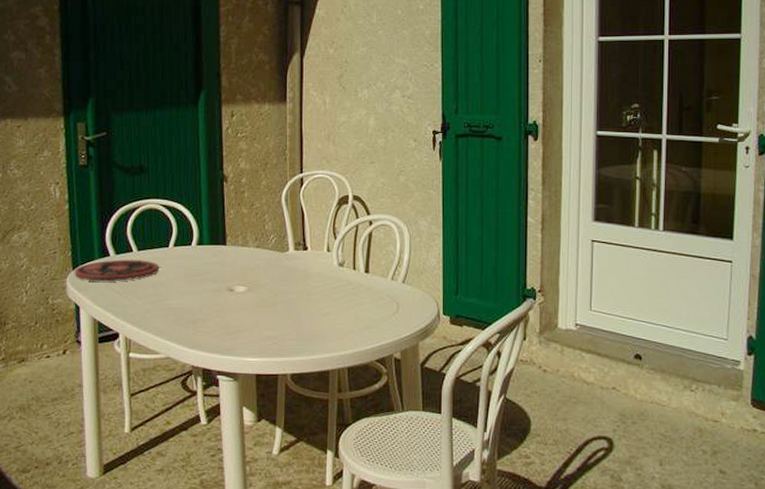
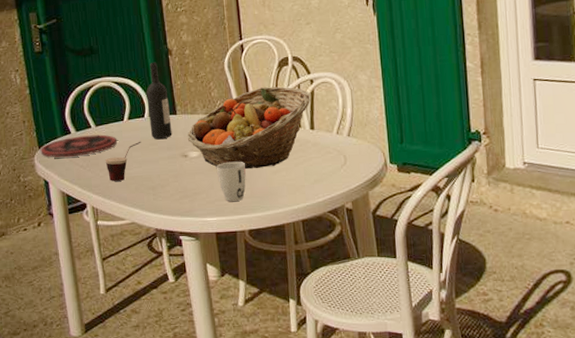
cup: none [144,270,186,311] -> present [105,141,141,181]
wine bottle: none [196,187,220,271] -> present [146,62,172,140]
fruit basket: none [236,225,369,309] -> present [188,87,311,169]
cup: none [263,300,293,342] -> present [217,161,246,201]

